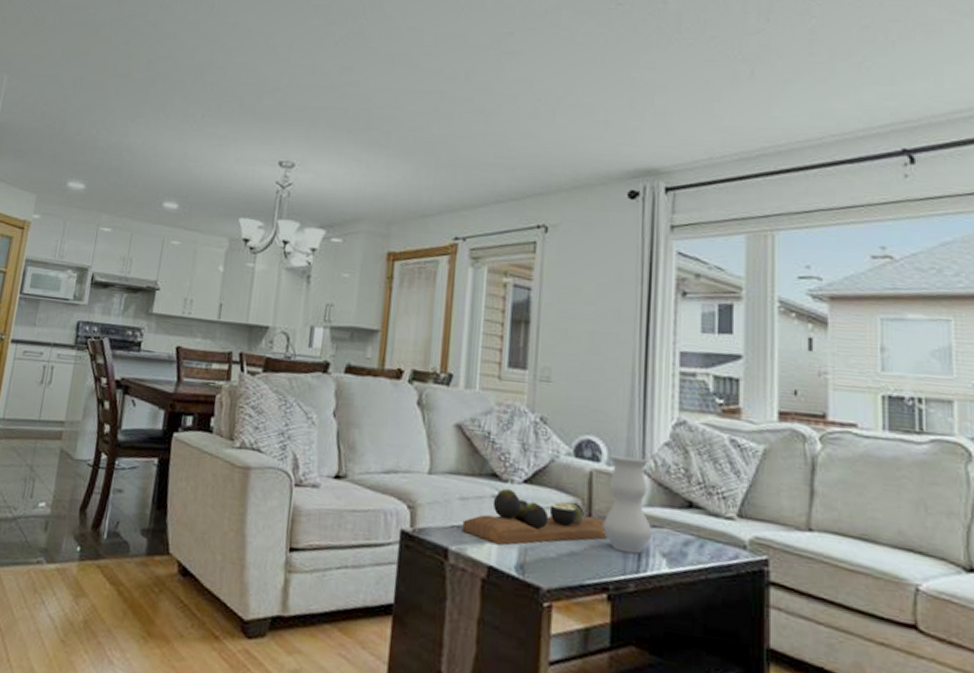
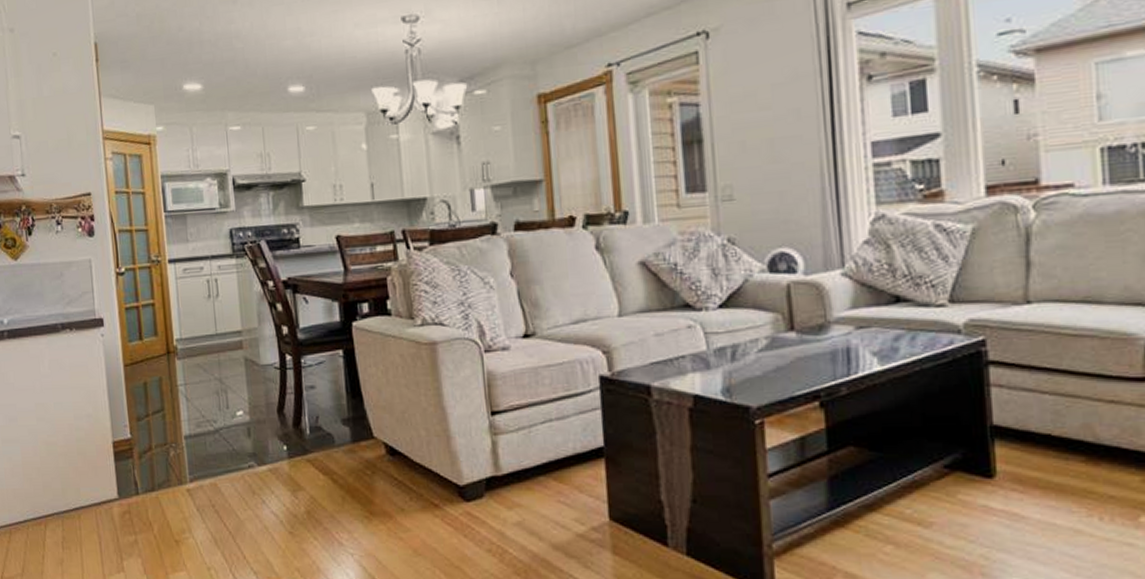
decorative tray: present [462,488,608,545] -> none [661,316,814,373]
vase: present [602,455,653,554] -> none [805,261,861,359]

